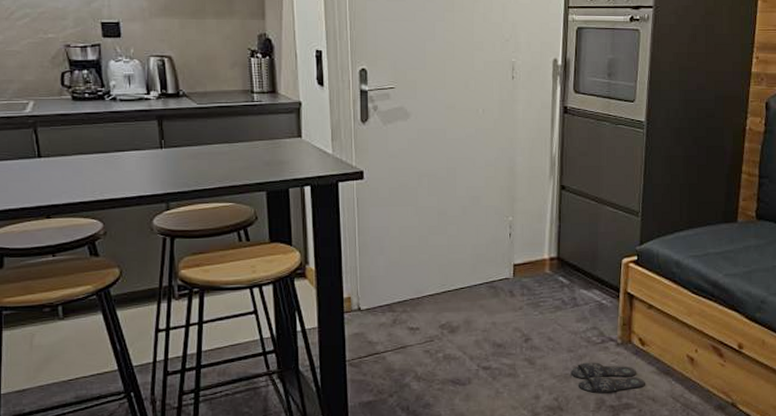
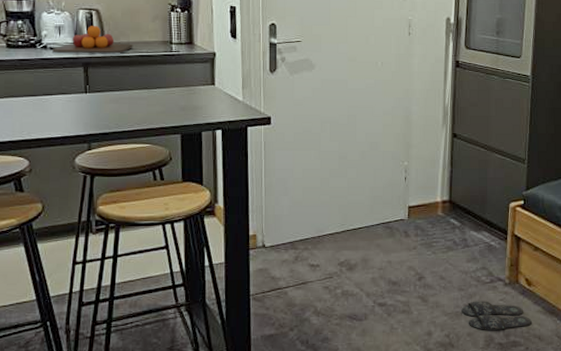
chopping board: none [123,75,211,105] -> present [52,26,133,54]

